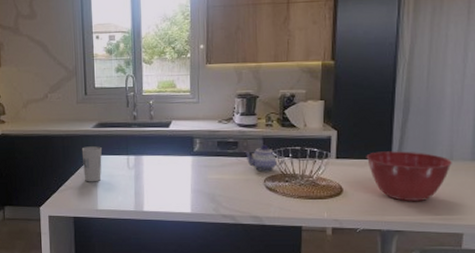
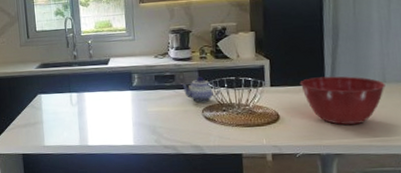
cup: present [81,146,102,182] -> none [26,86,47,120]

